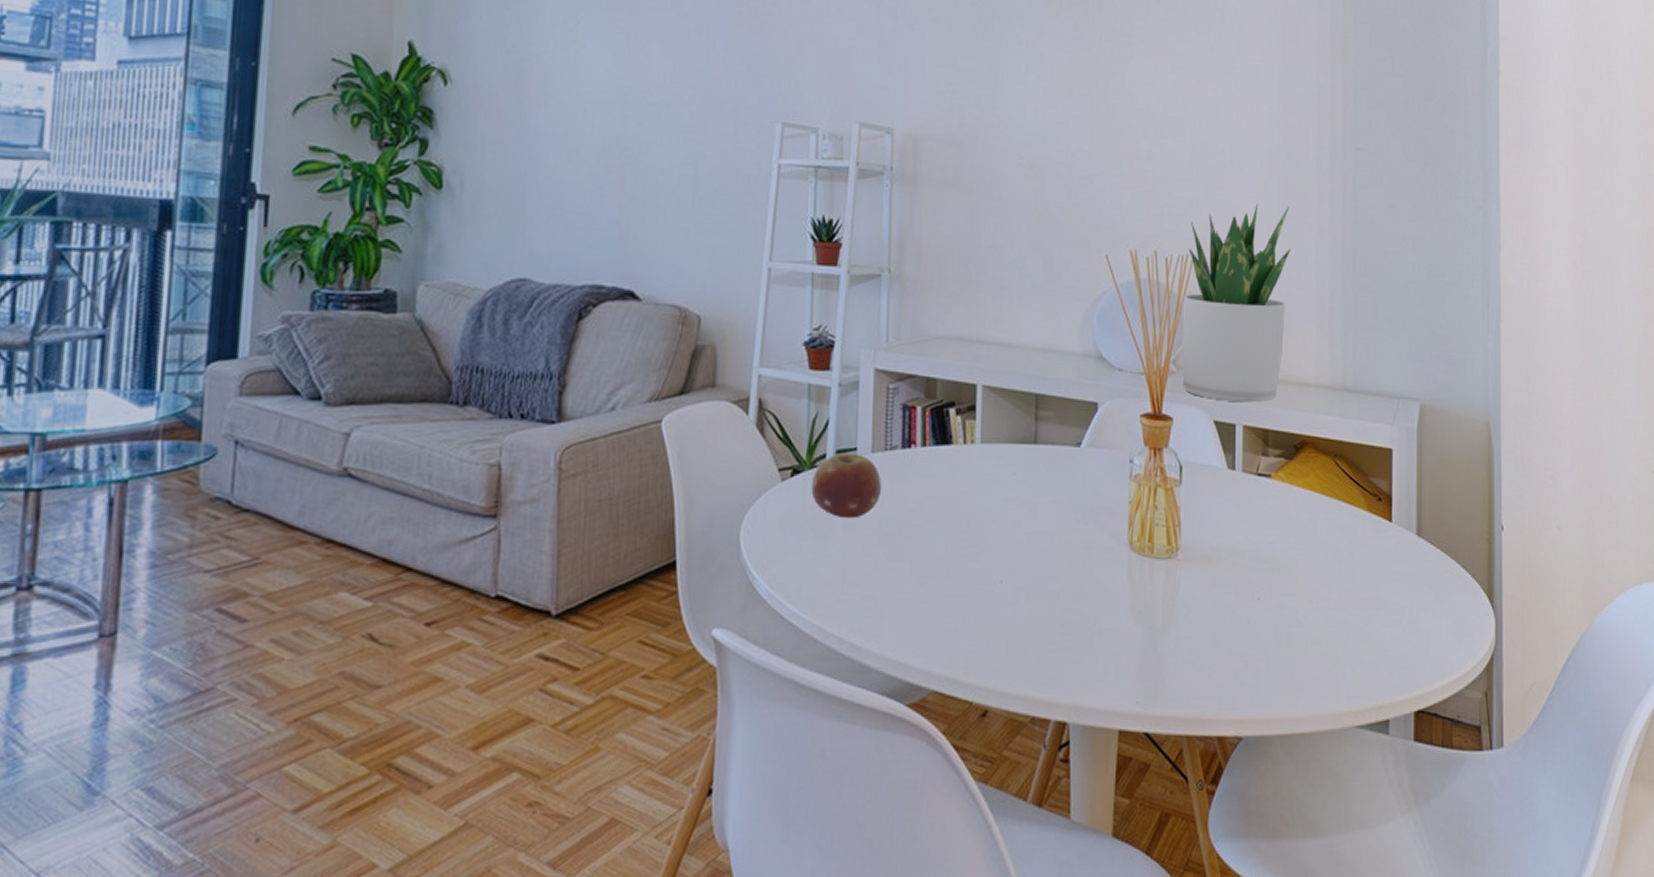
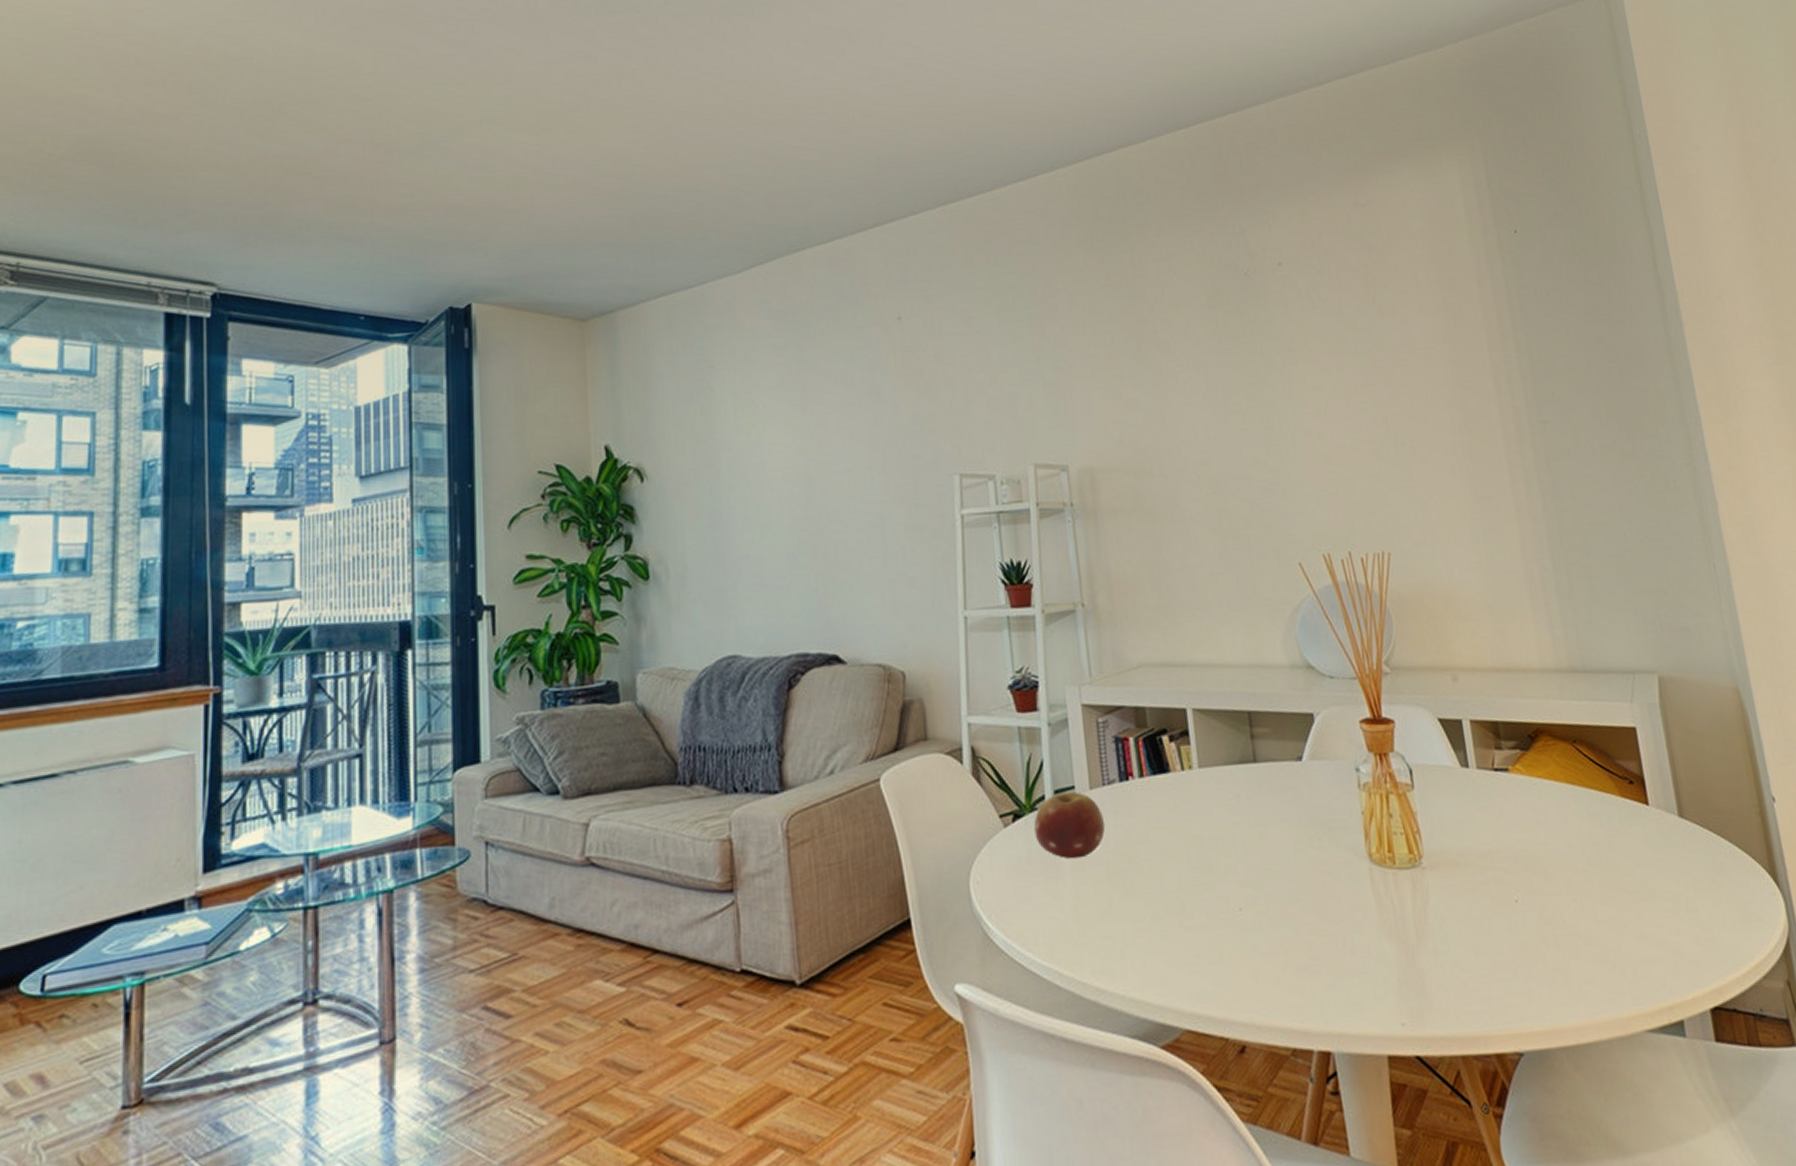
planter: present [1181,203,1292,403] -> none [1382,490,1501,697]

